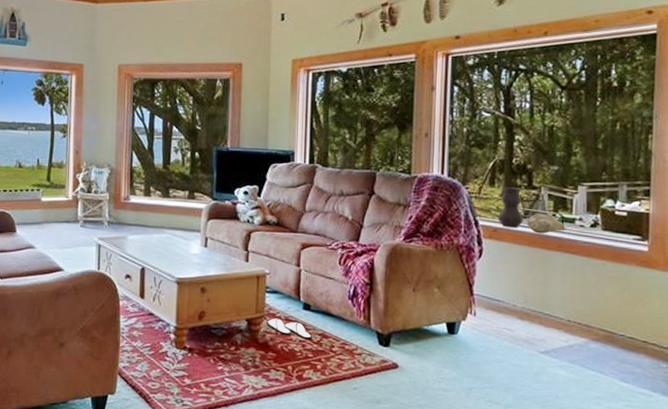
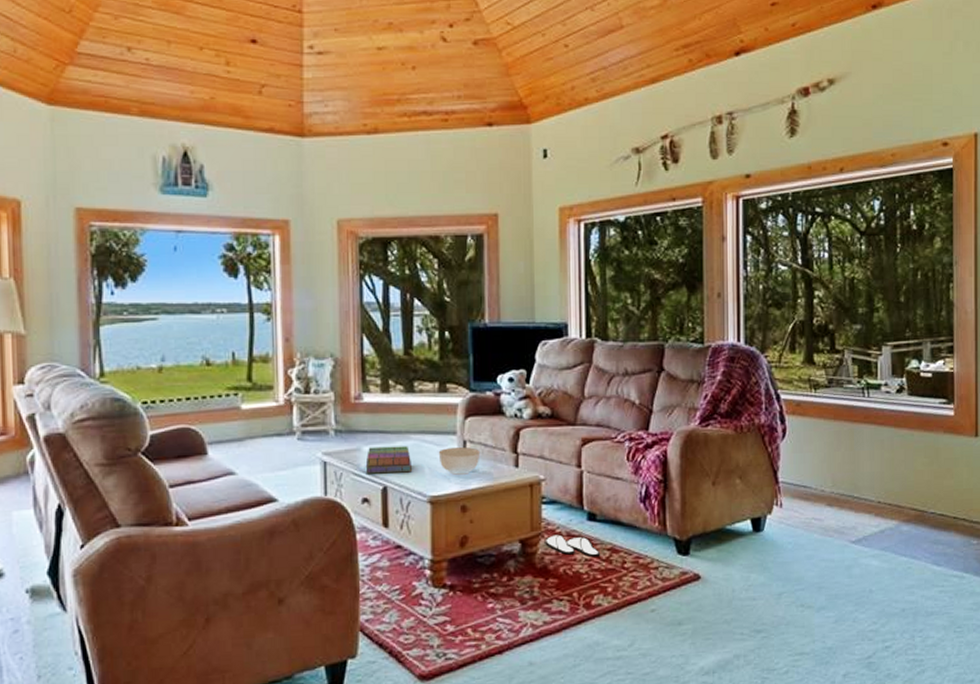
books: none [130,236,165,258] -> present [366,445,413,474]
bowl: none [185,242,219,265] -> present [438,447,481,476]
vase: present [498,186,524,228] -> none [800,352,828,400]
seashell: present [526,214,567,234] -> none [831,381,873,405]

